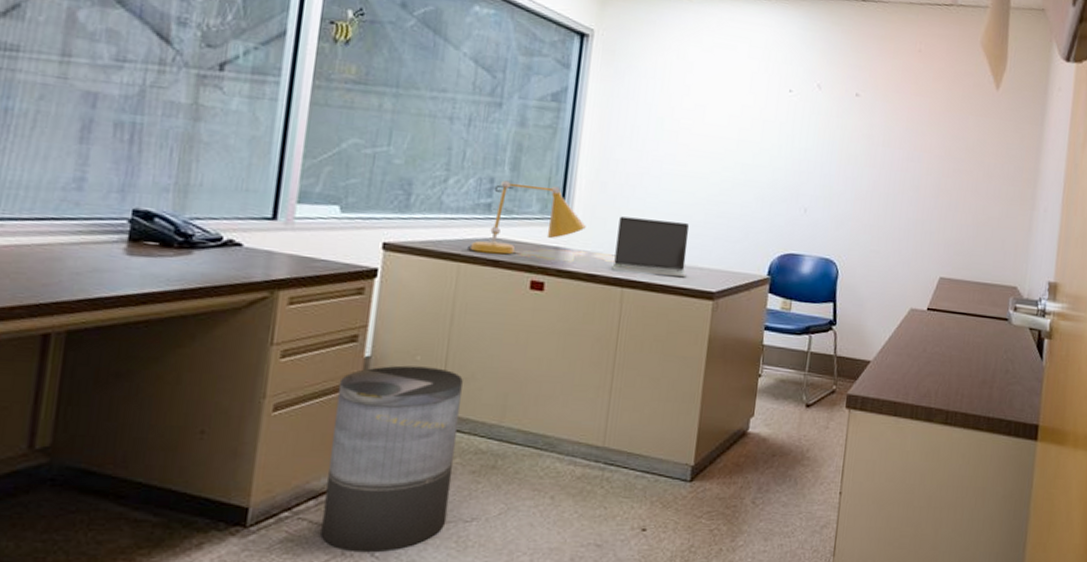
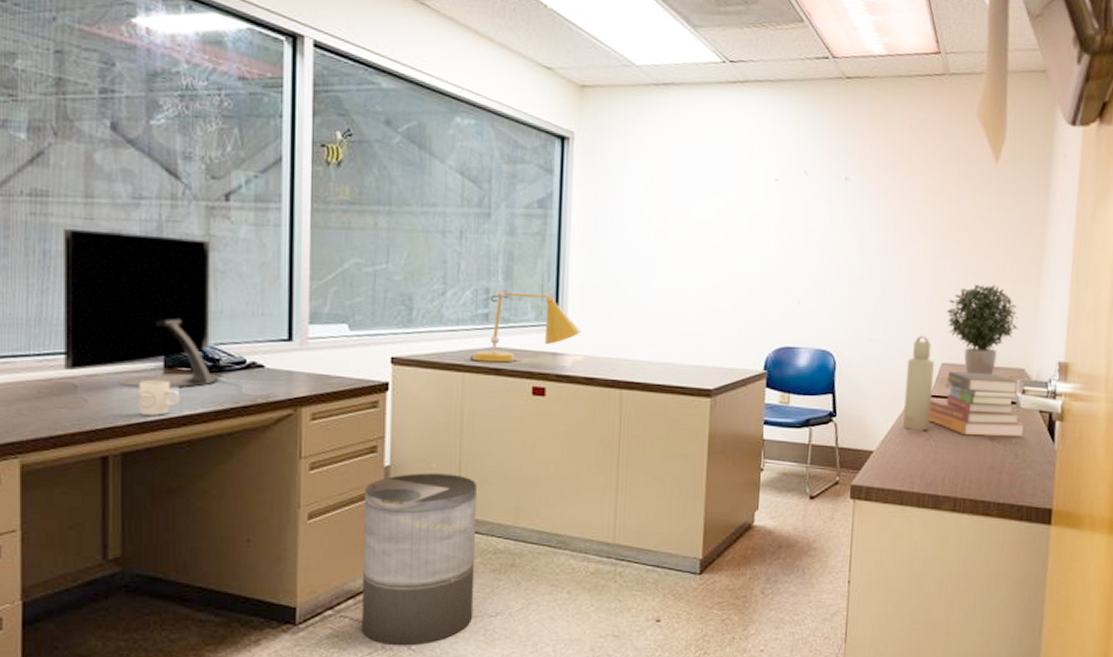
monitor: none [11,85,196,263] -> present [64,228,218,388]
mug: none [93,253,144,292] -> present [138,379,181,416]
laptop: present [611,216,689,278] -> none [609,319,683,377]
bottle: none [899,249,933,344] -> present [902,335,934,431]
books: none [925,285,1015,353] -> present [928,371,1024,437]
potted plant: none [946,203,1013,291] -> present [946,284,1019,374]

